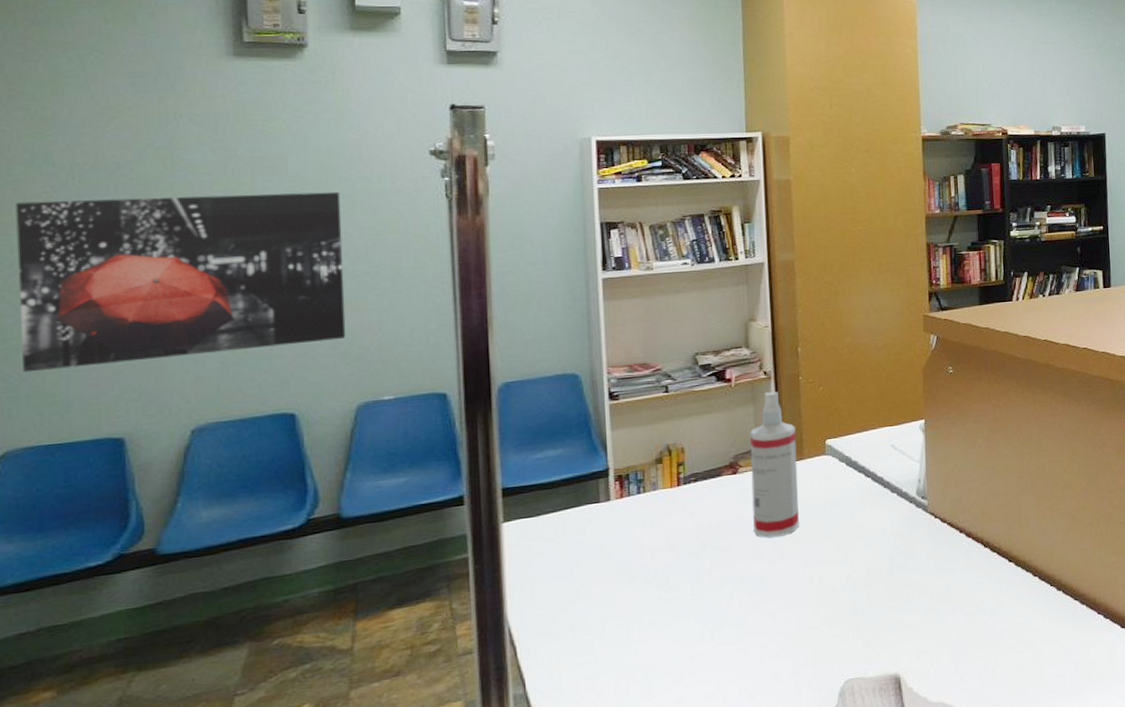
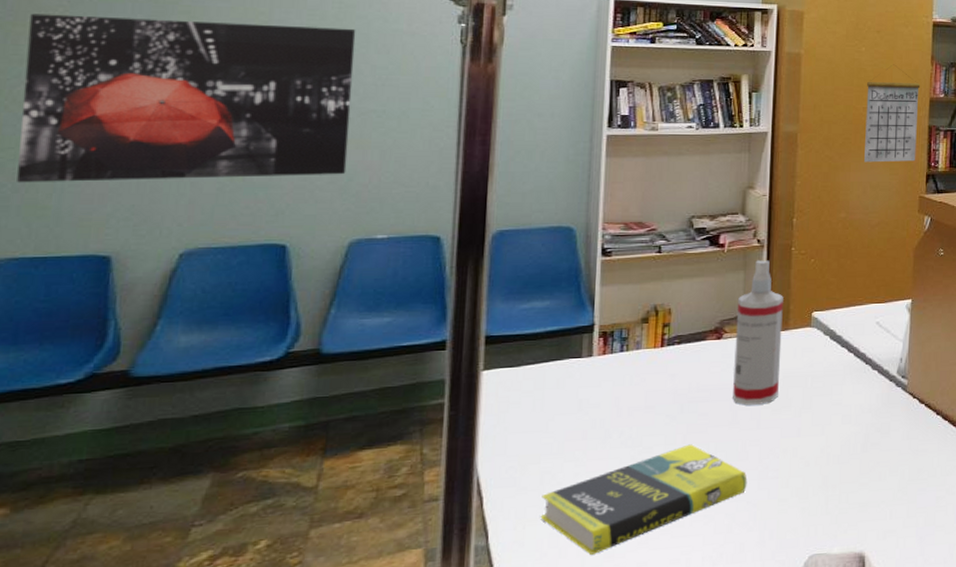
book: none [574,580,777,695] -> present [540,444,748,555]
calendar: none [860,183,917,286] -> present [864,64,921,163]

